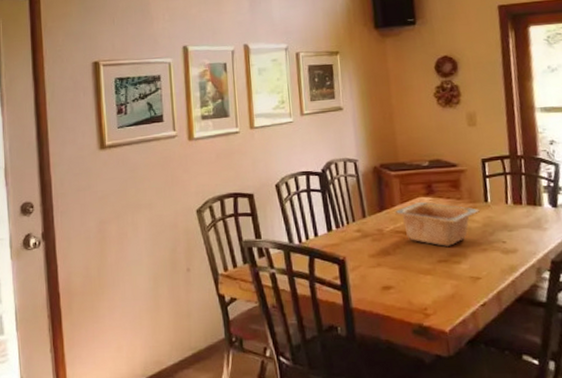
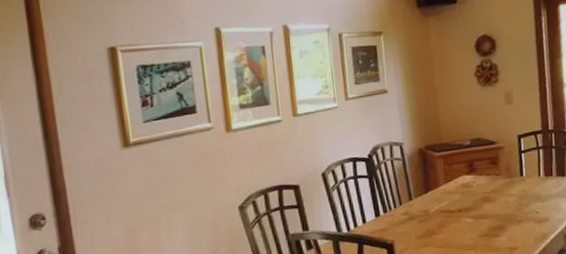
serving bowl: present [392,201,480,248] -> none [437,180,516,222]

